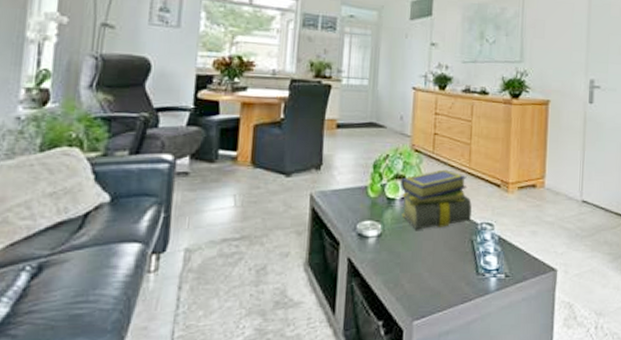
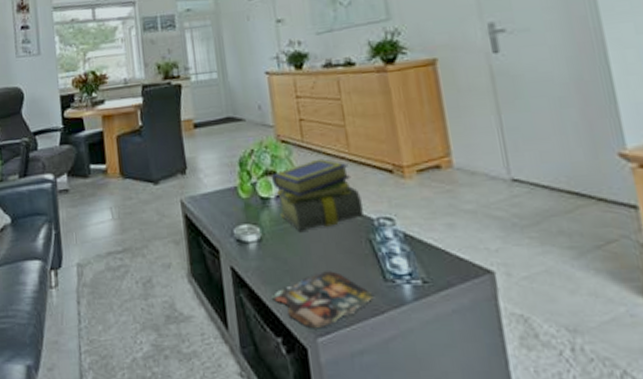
magazine: none [381,265,466,312] -> present [272,271,374,328]

